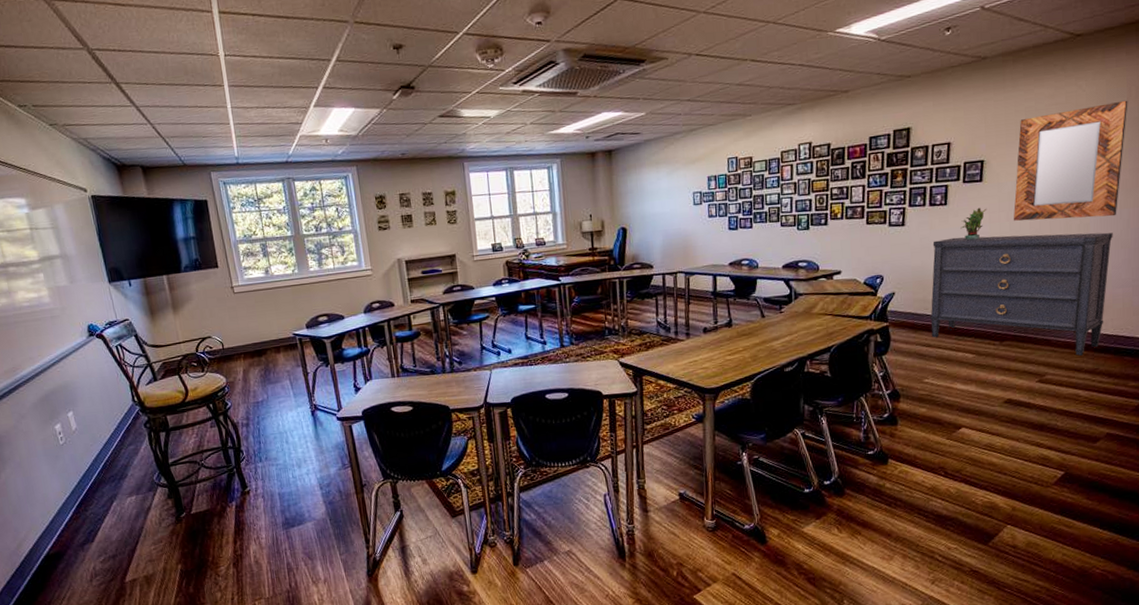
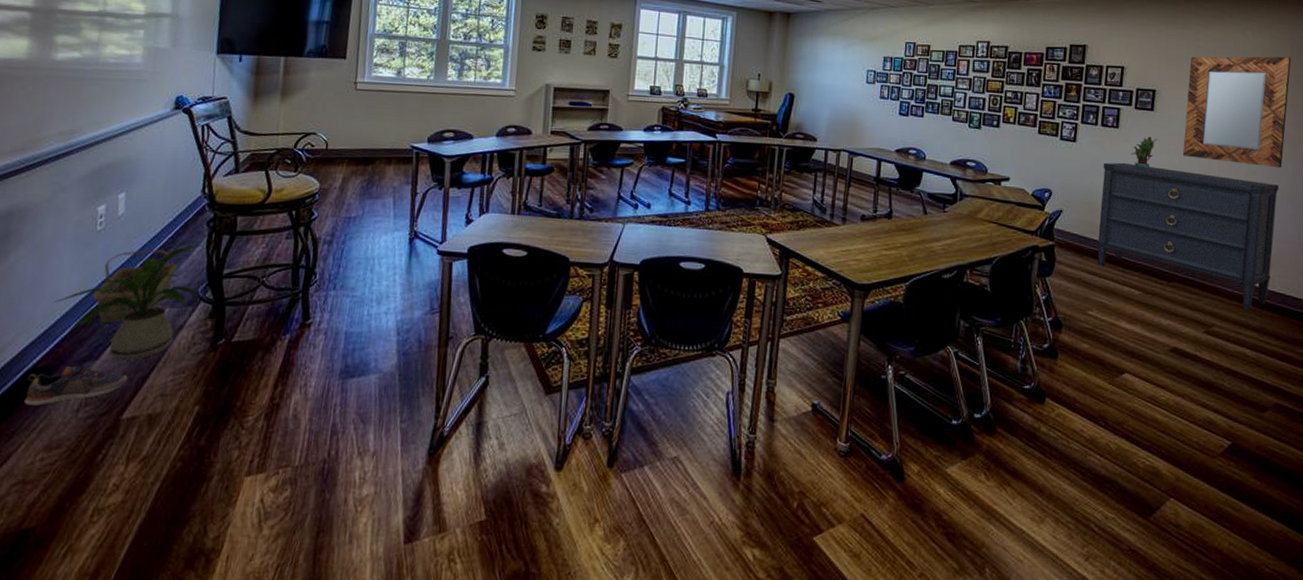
sneaker: none [45,548,122,582] -> present [24,365,129,406]
house plant: none [46,443,155,540] -> present [54,244,202,361]
basket: none [73,452,133,515] -> present [92,249,178,324]

